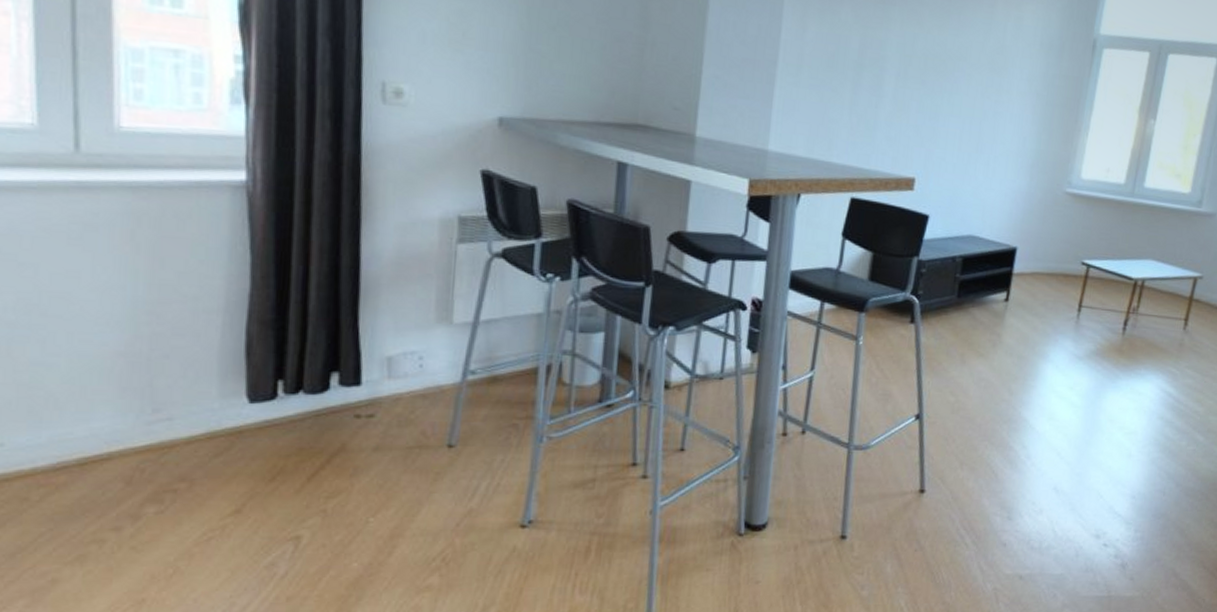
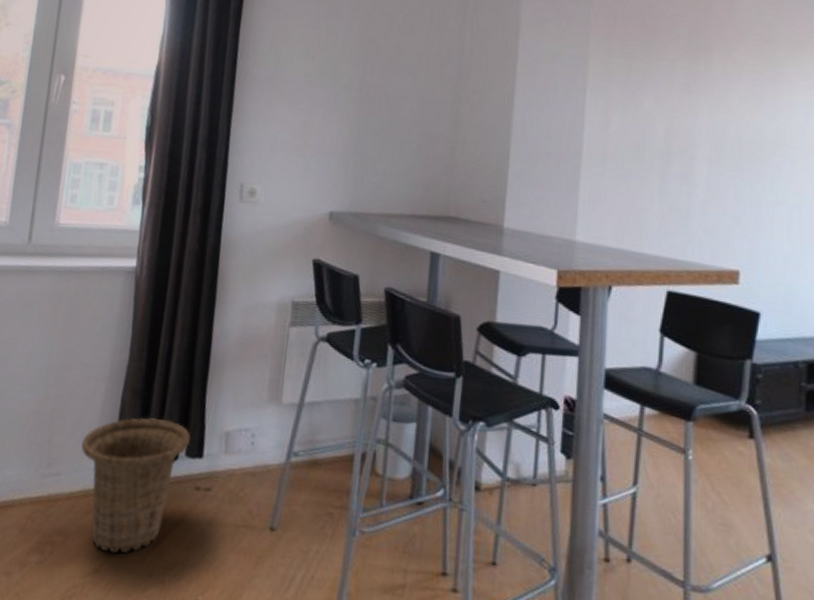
basket: none [198,348,343,490] -> present [81,417,191,553]

